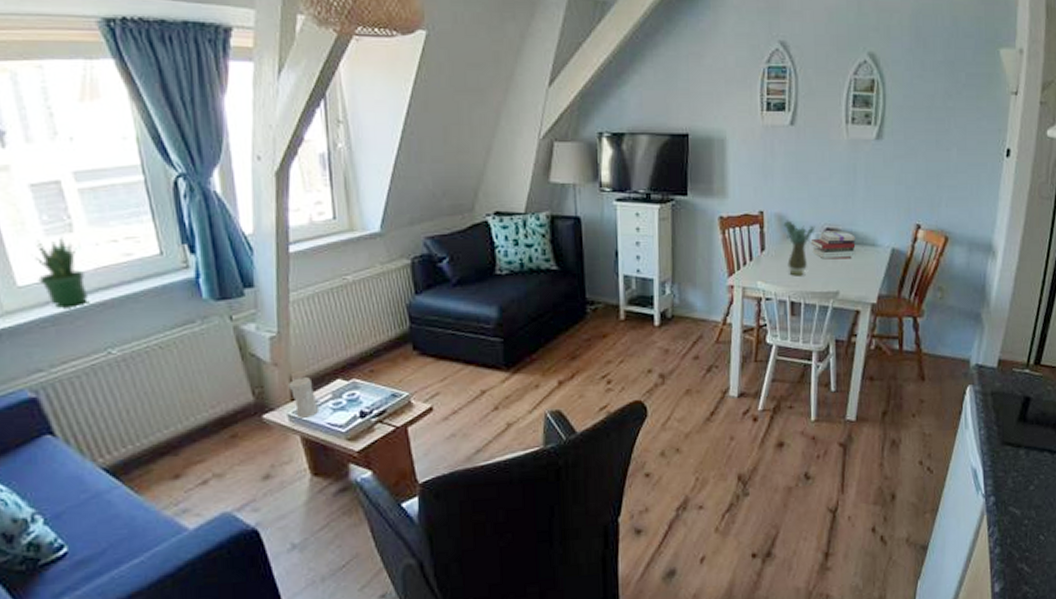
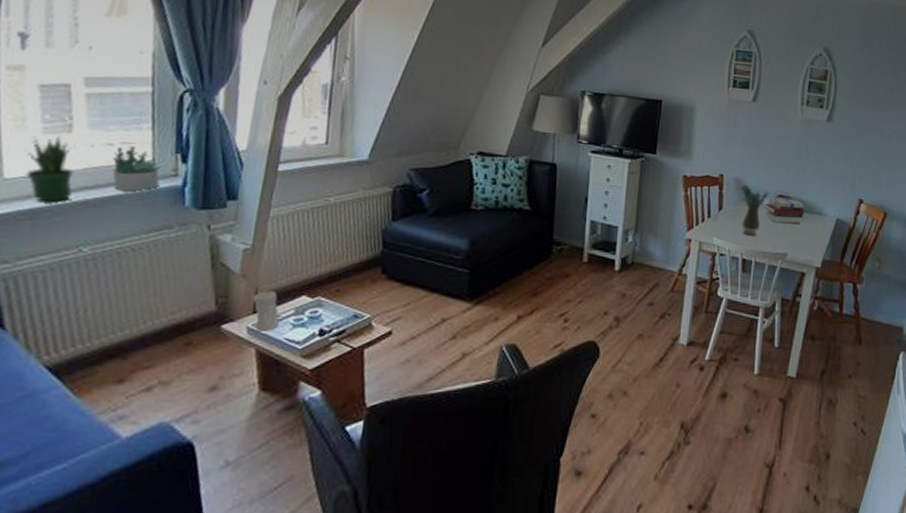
succulent plant: none [121,240,172,289] -> present [112,146,160,192]

